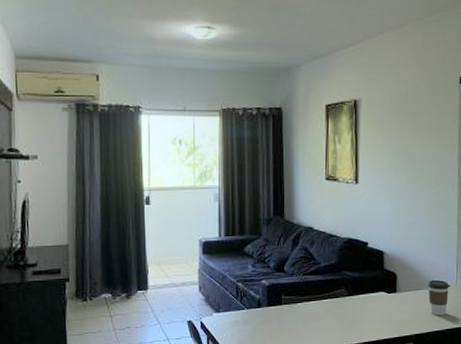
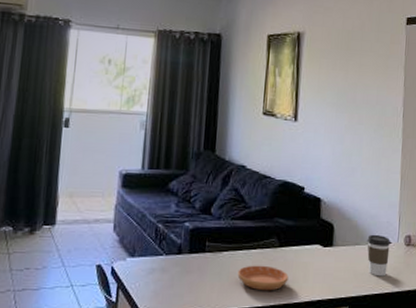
saucer: none [312,312,358,334] -> present [237,265,289,291]

